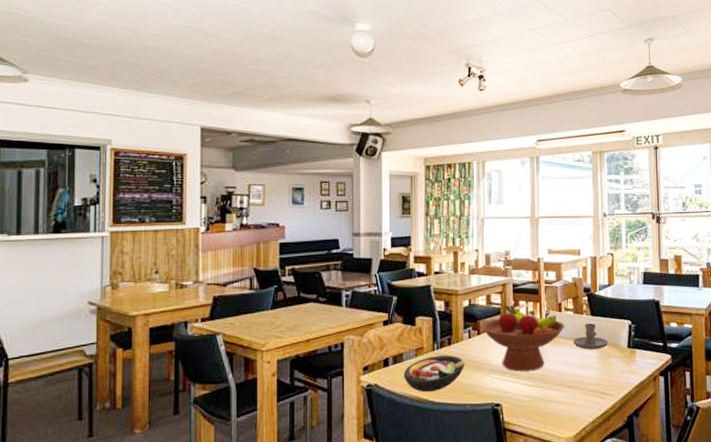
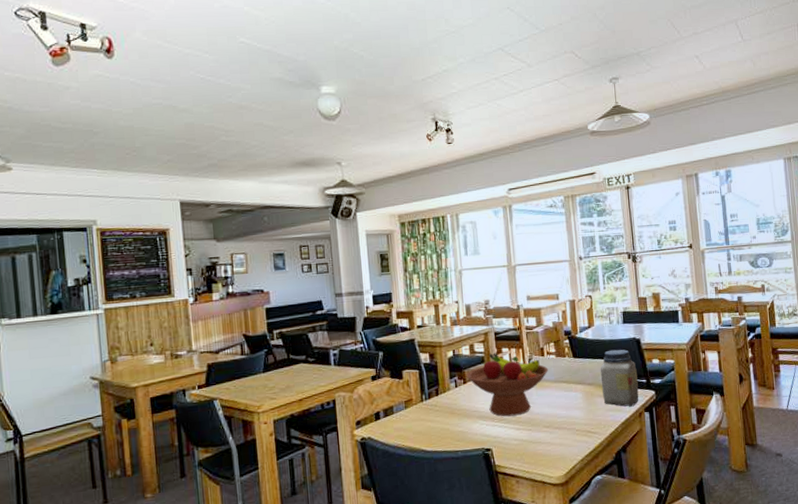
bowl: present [403,354,465,393] -> none [394,404,454,442]
candle holder: present [573,323,608,350] -> none [557,365,592,391]
jar: none [617,310,655,370] -> present [600,349,639,407]

